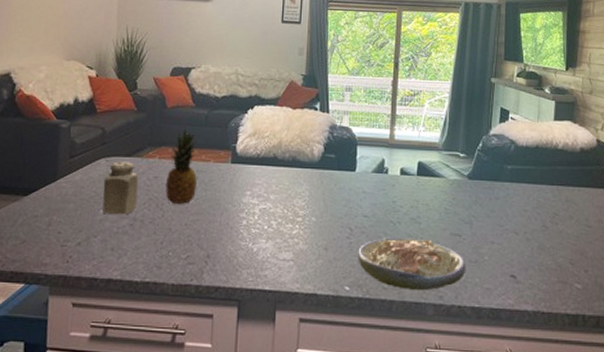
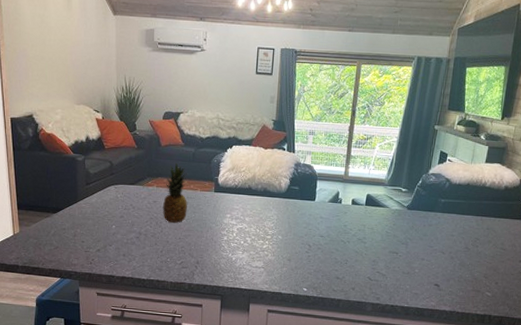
salt shaker: present [102,161,139,215] -> none [114,188,141,230]
soup: present [358,237,466,290] -> none [314,253,400,293]

